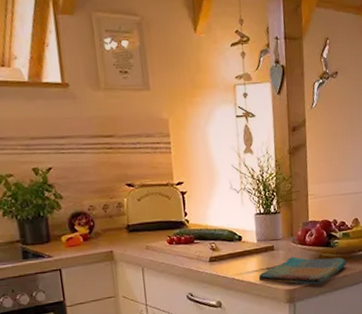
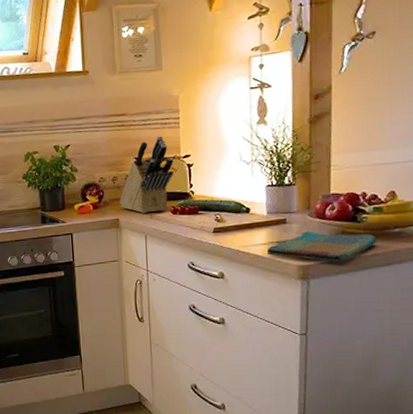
knife block: none [112,161,168,244] -> present [119,136,174,213]

